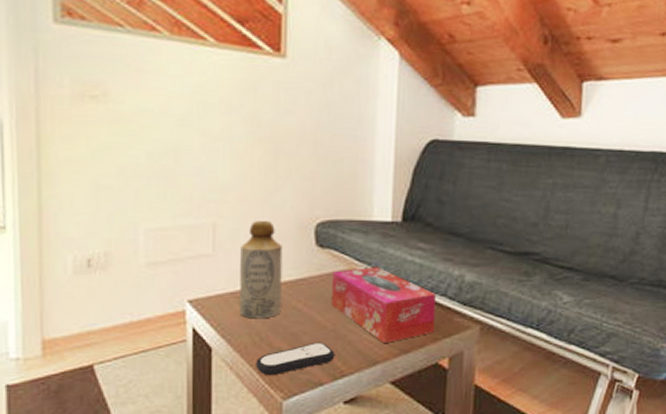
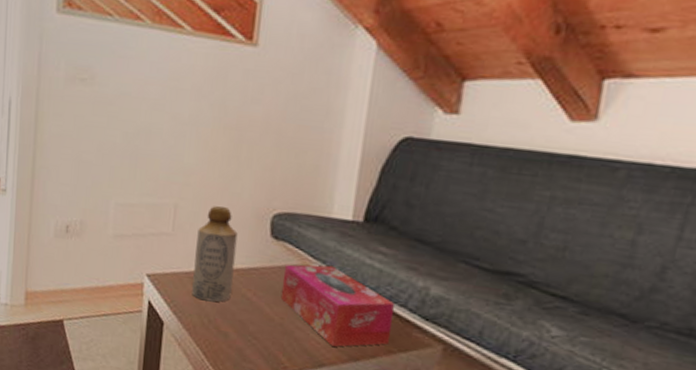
remote control: present [256,342,335,376] -> none [202,333,280,359]

